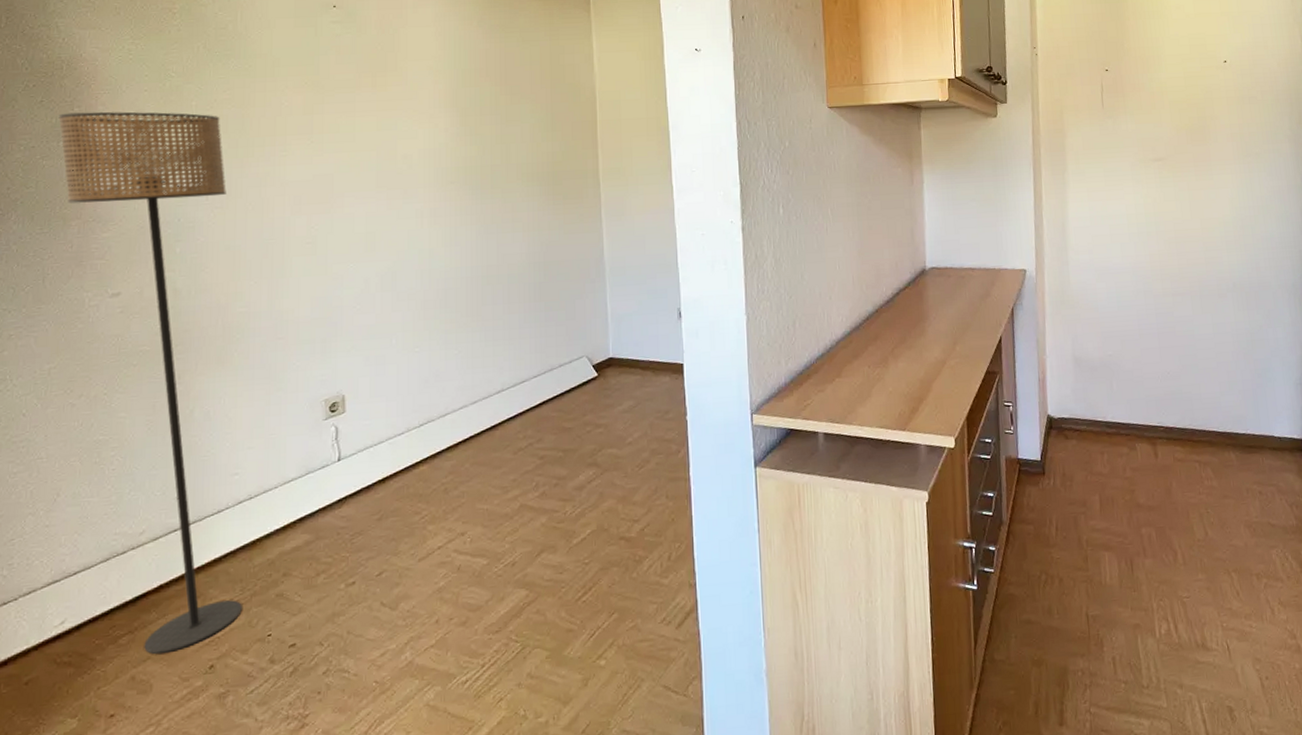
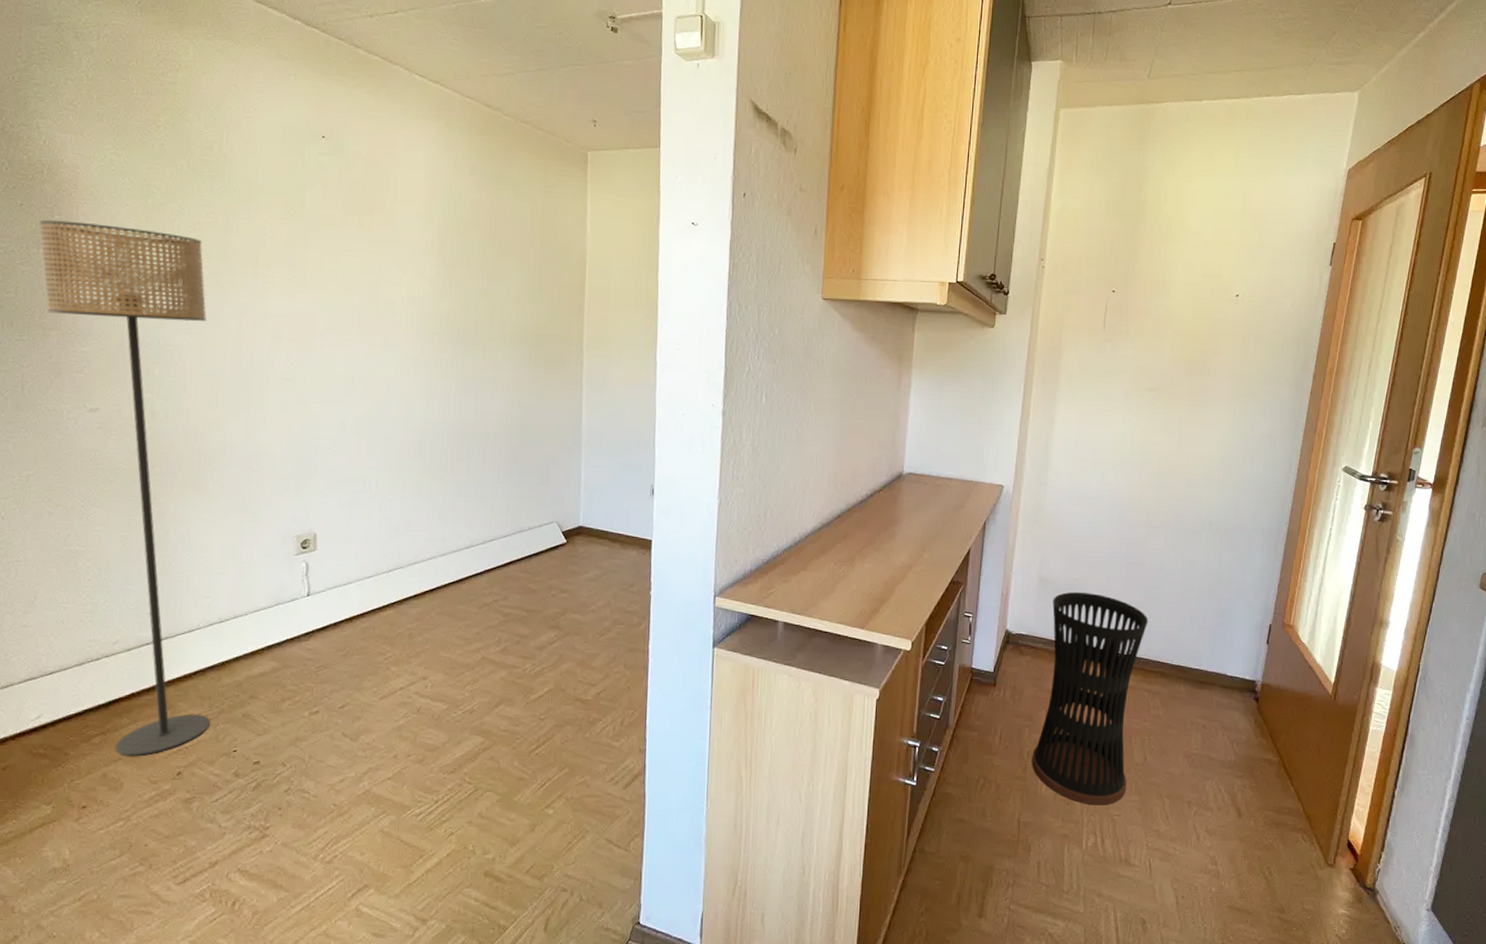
umbrella stand: none [1090,367,1192,590] -> present [1032,591,1148,806]

